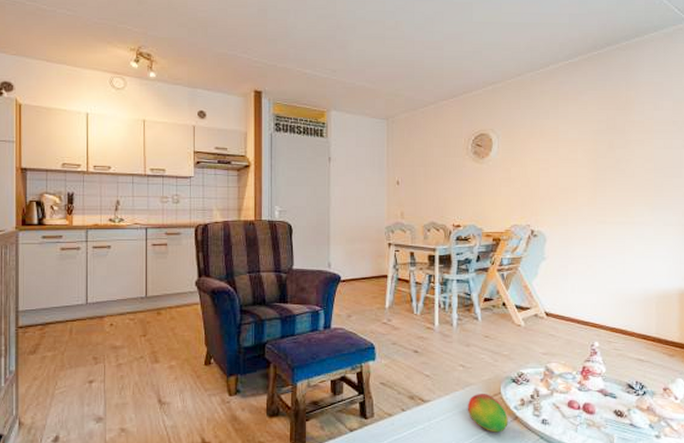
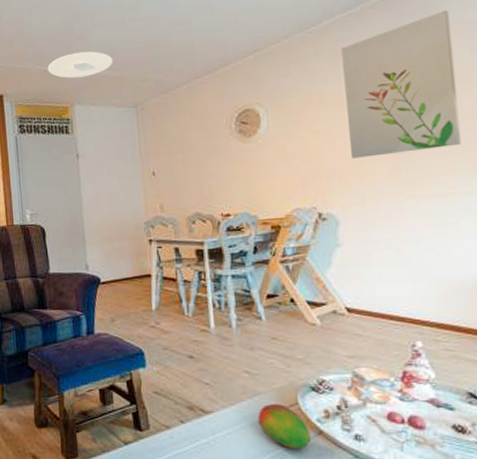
ceiling light: none [308,60,371,85] -> present [47,51,113,79]
wall art: none [560,71,642,186] -> present [341,9,462,159]

